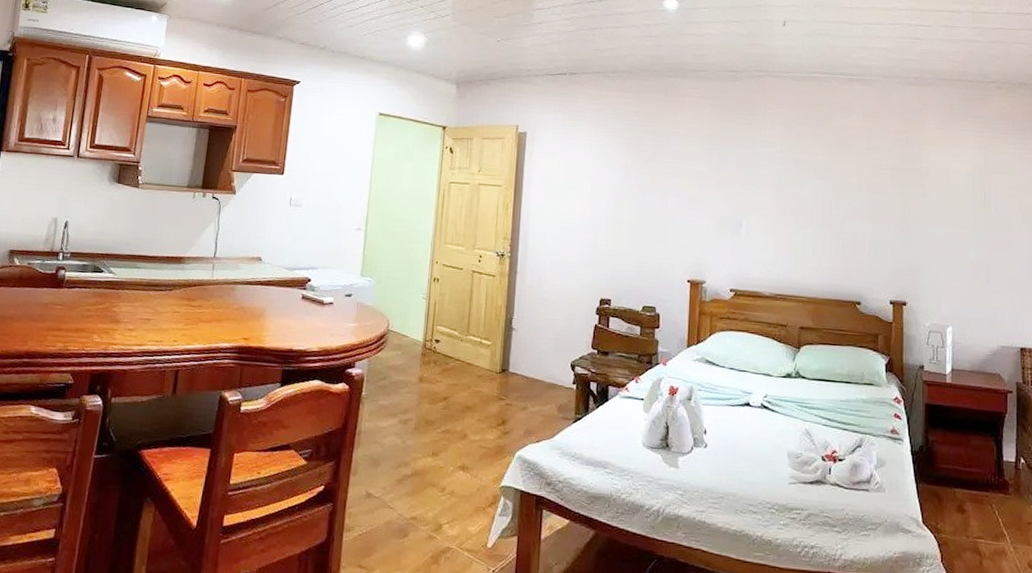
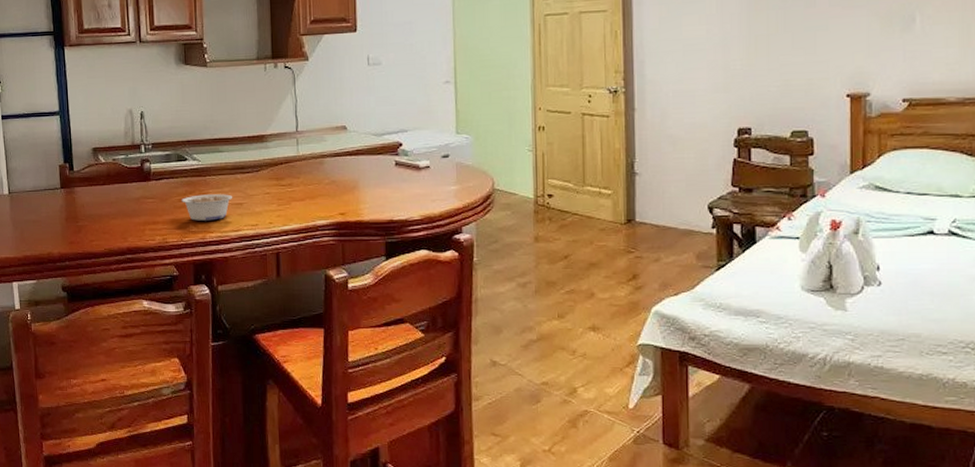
legume: none [90,306,143,333] -> present [181,194,233,221]

